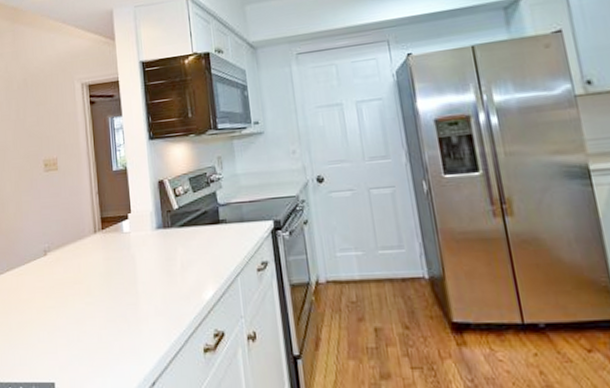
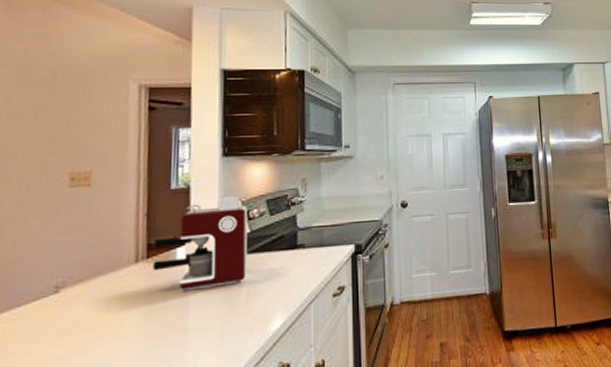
coffee maker: none [105,174,179,258] -> present [152,195,247,290]

